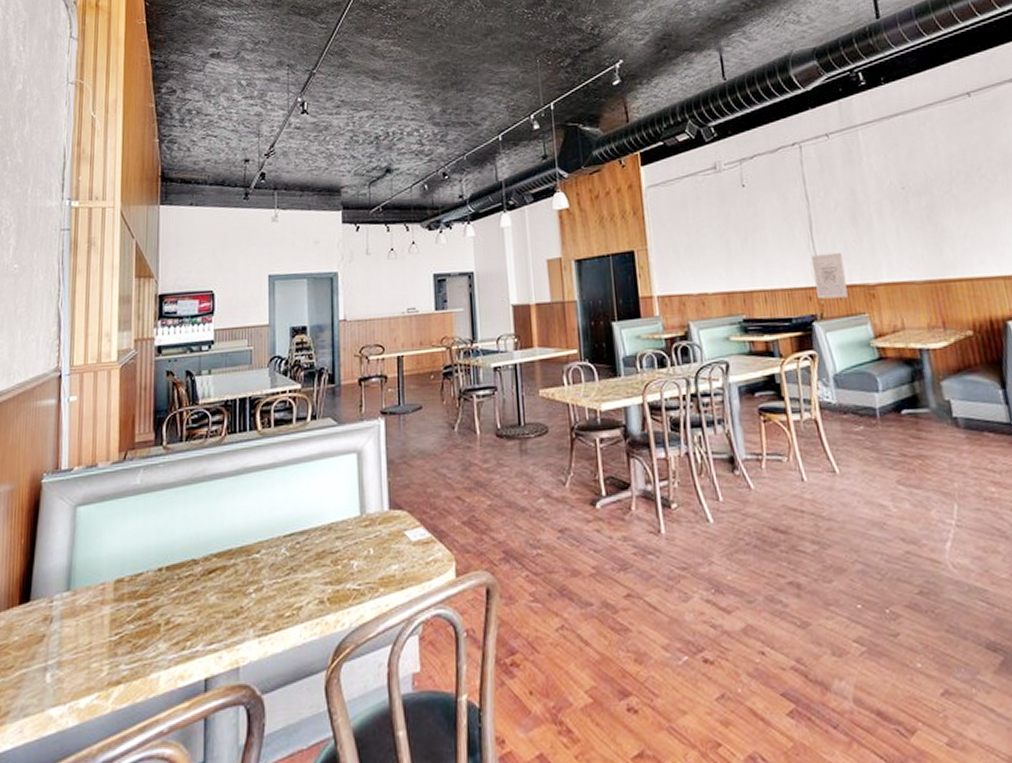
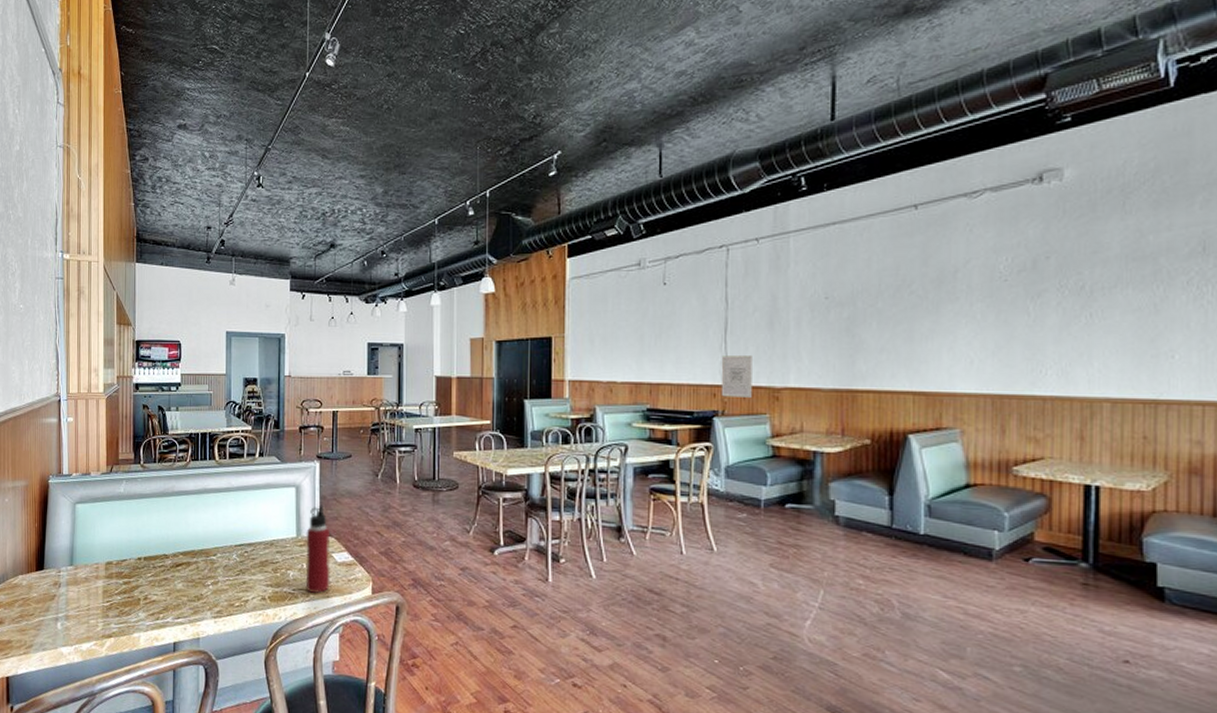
water bottle: none [372,471,404,587] -> present [305,504,331,594]

